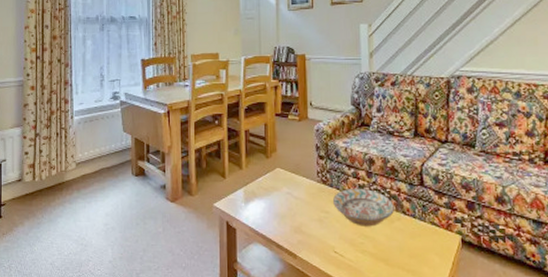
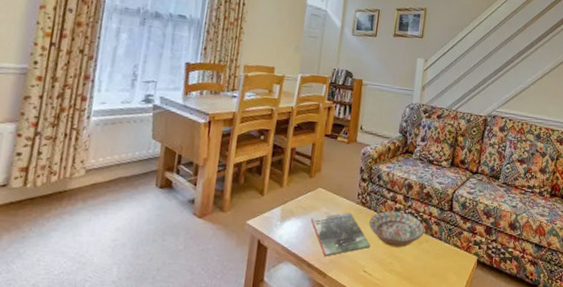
magazine: none [273,191,338,237] -> present [311,212,371,256]

